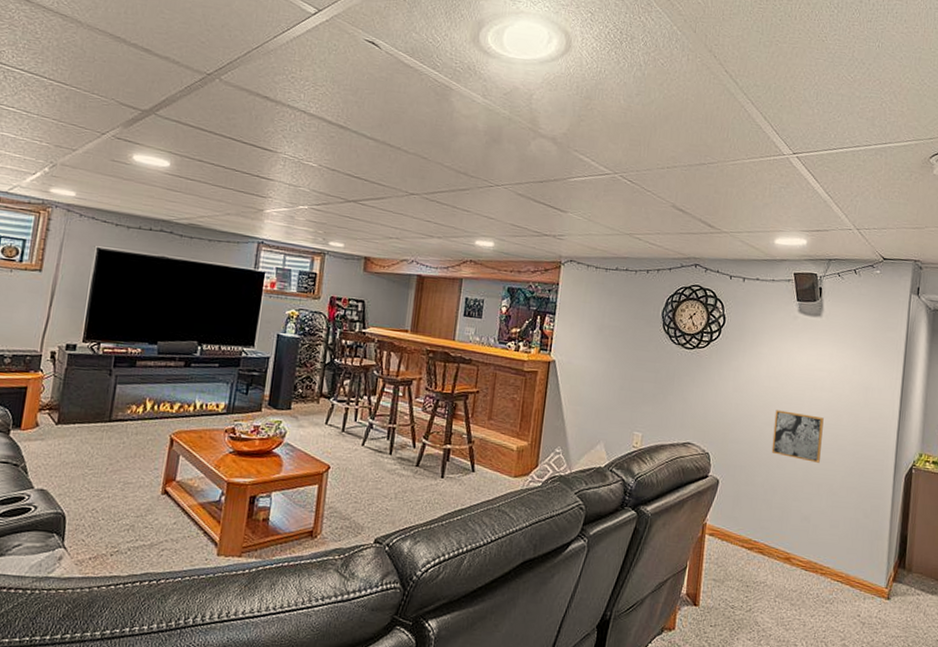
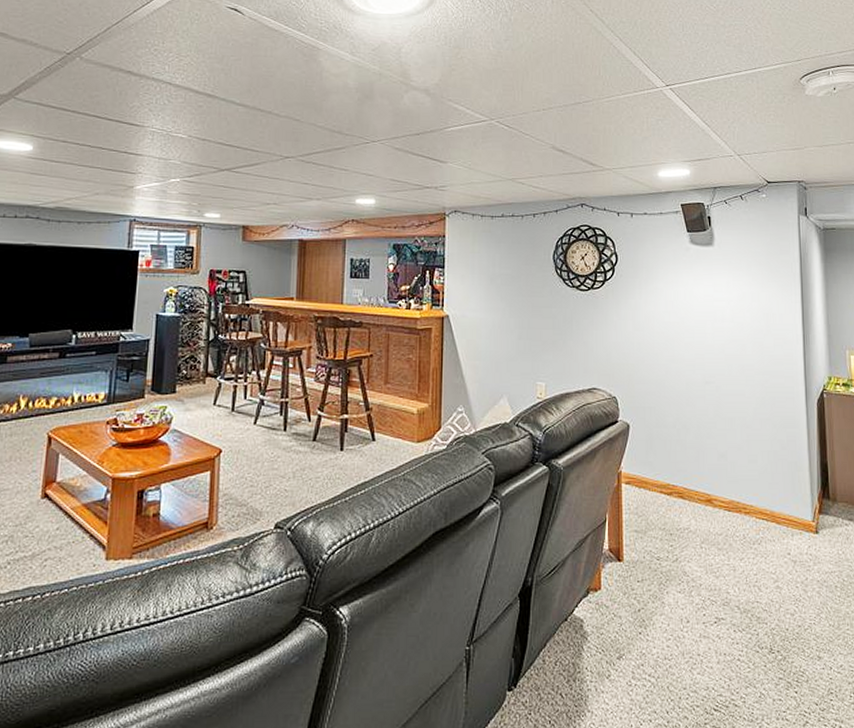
wall art: present [771,410,824,463] -> none [678,345,730,396]

